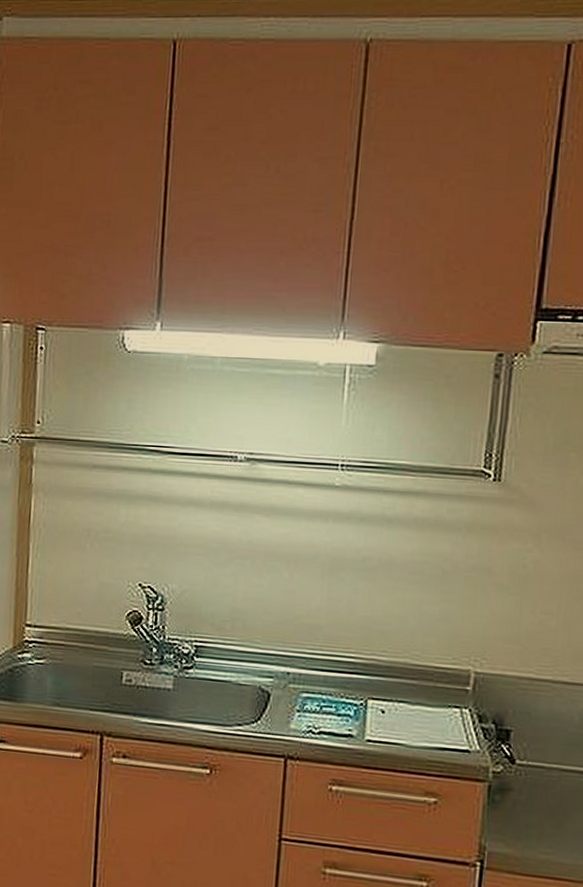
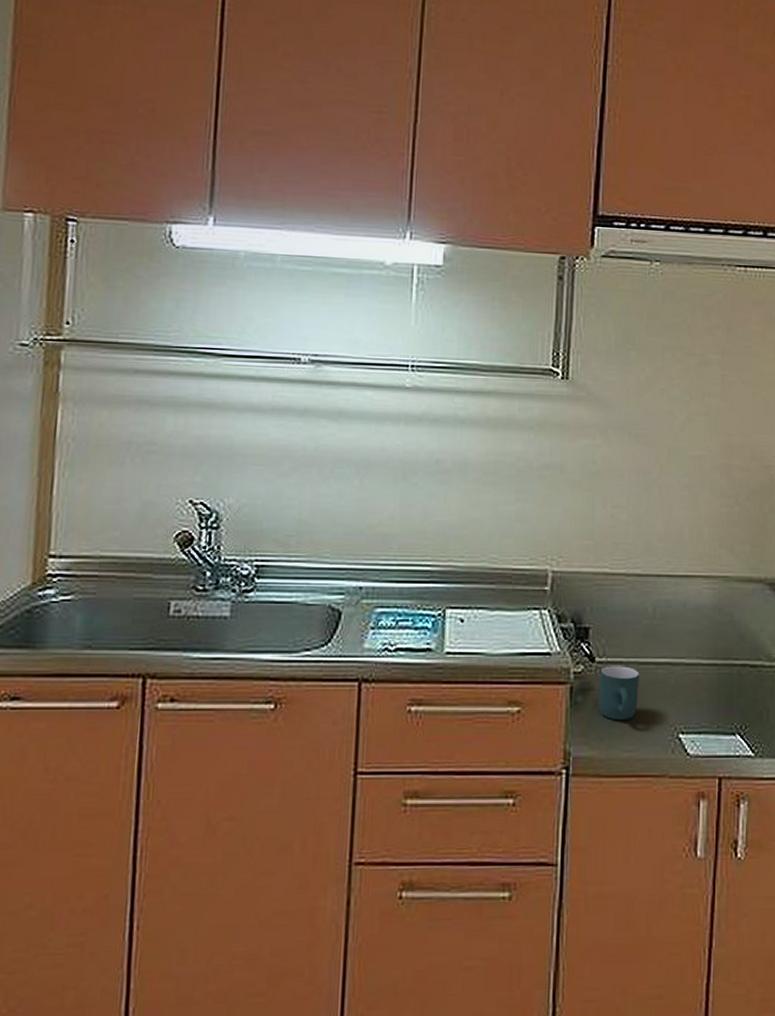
mug: none [517,769,562,824] -> present [599,666,639,721]

